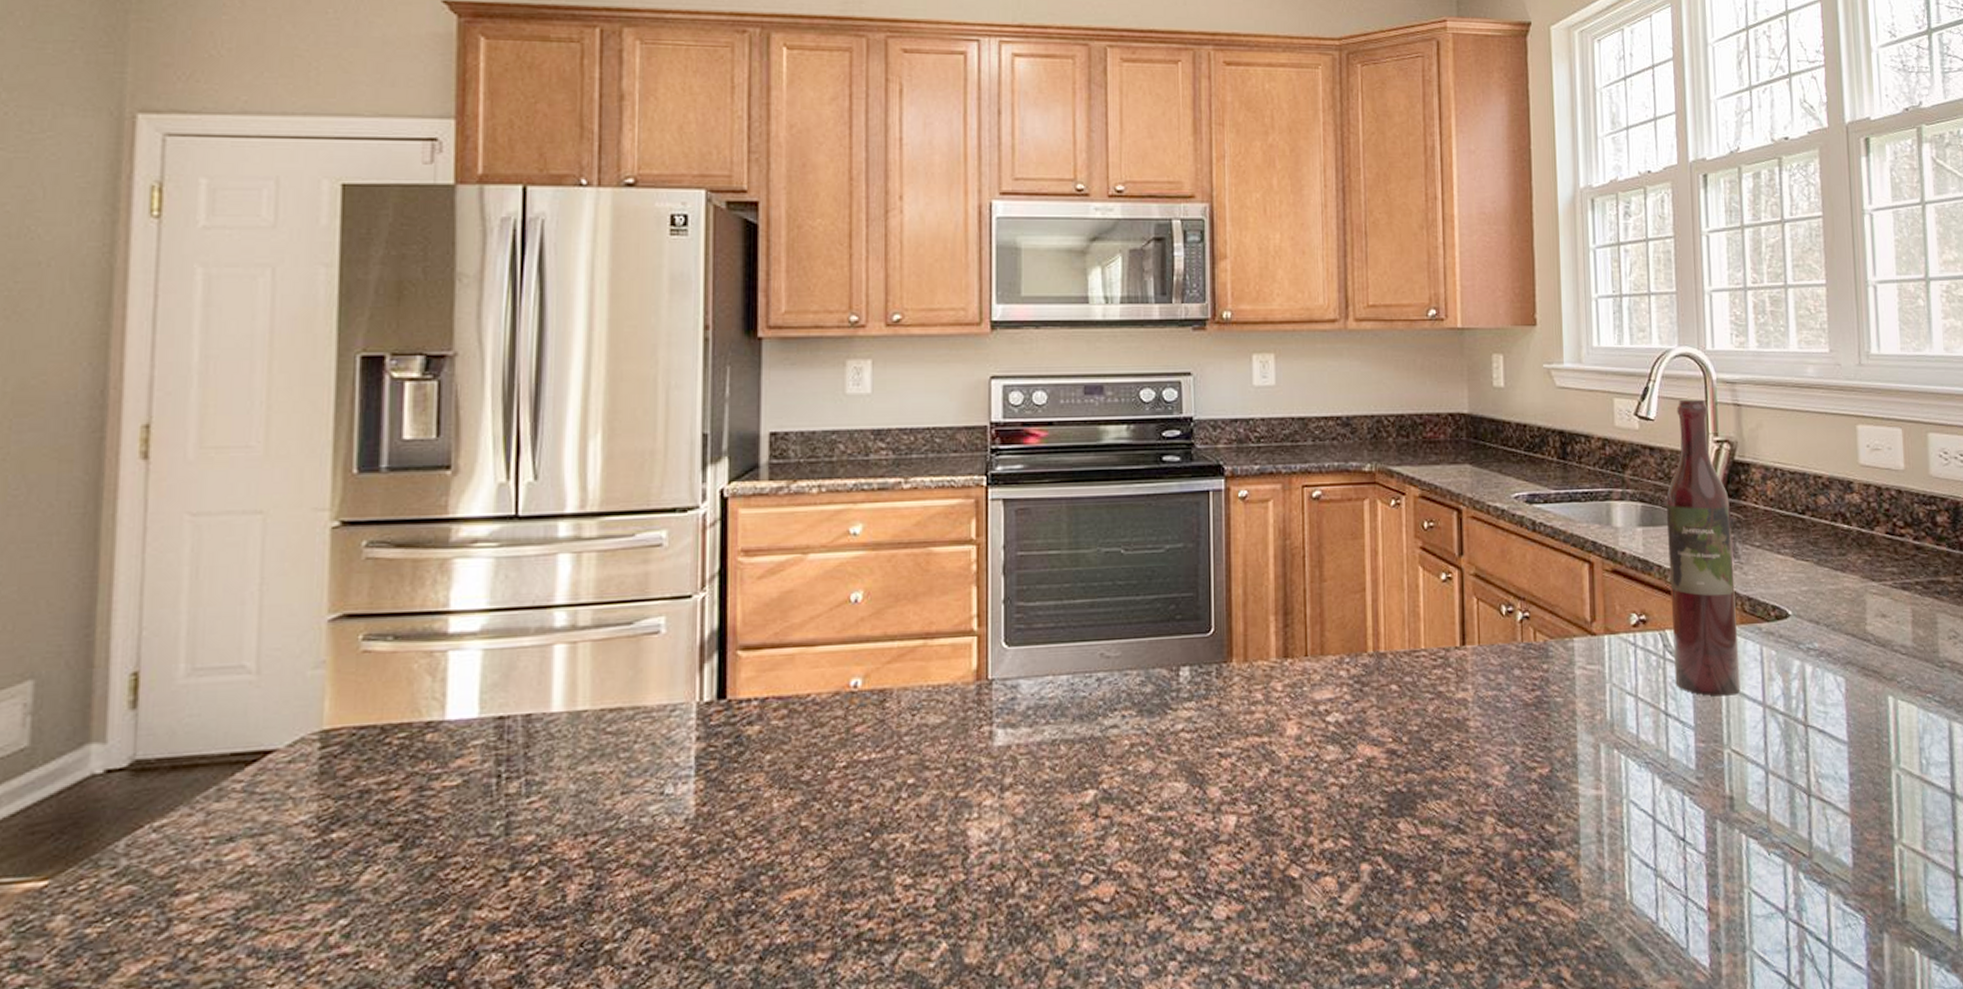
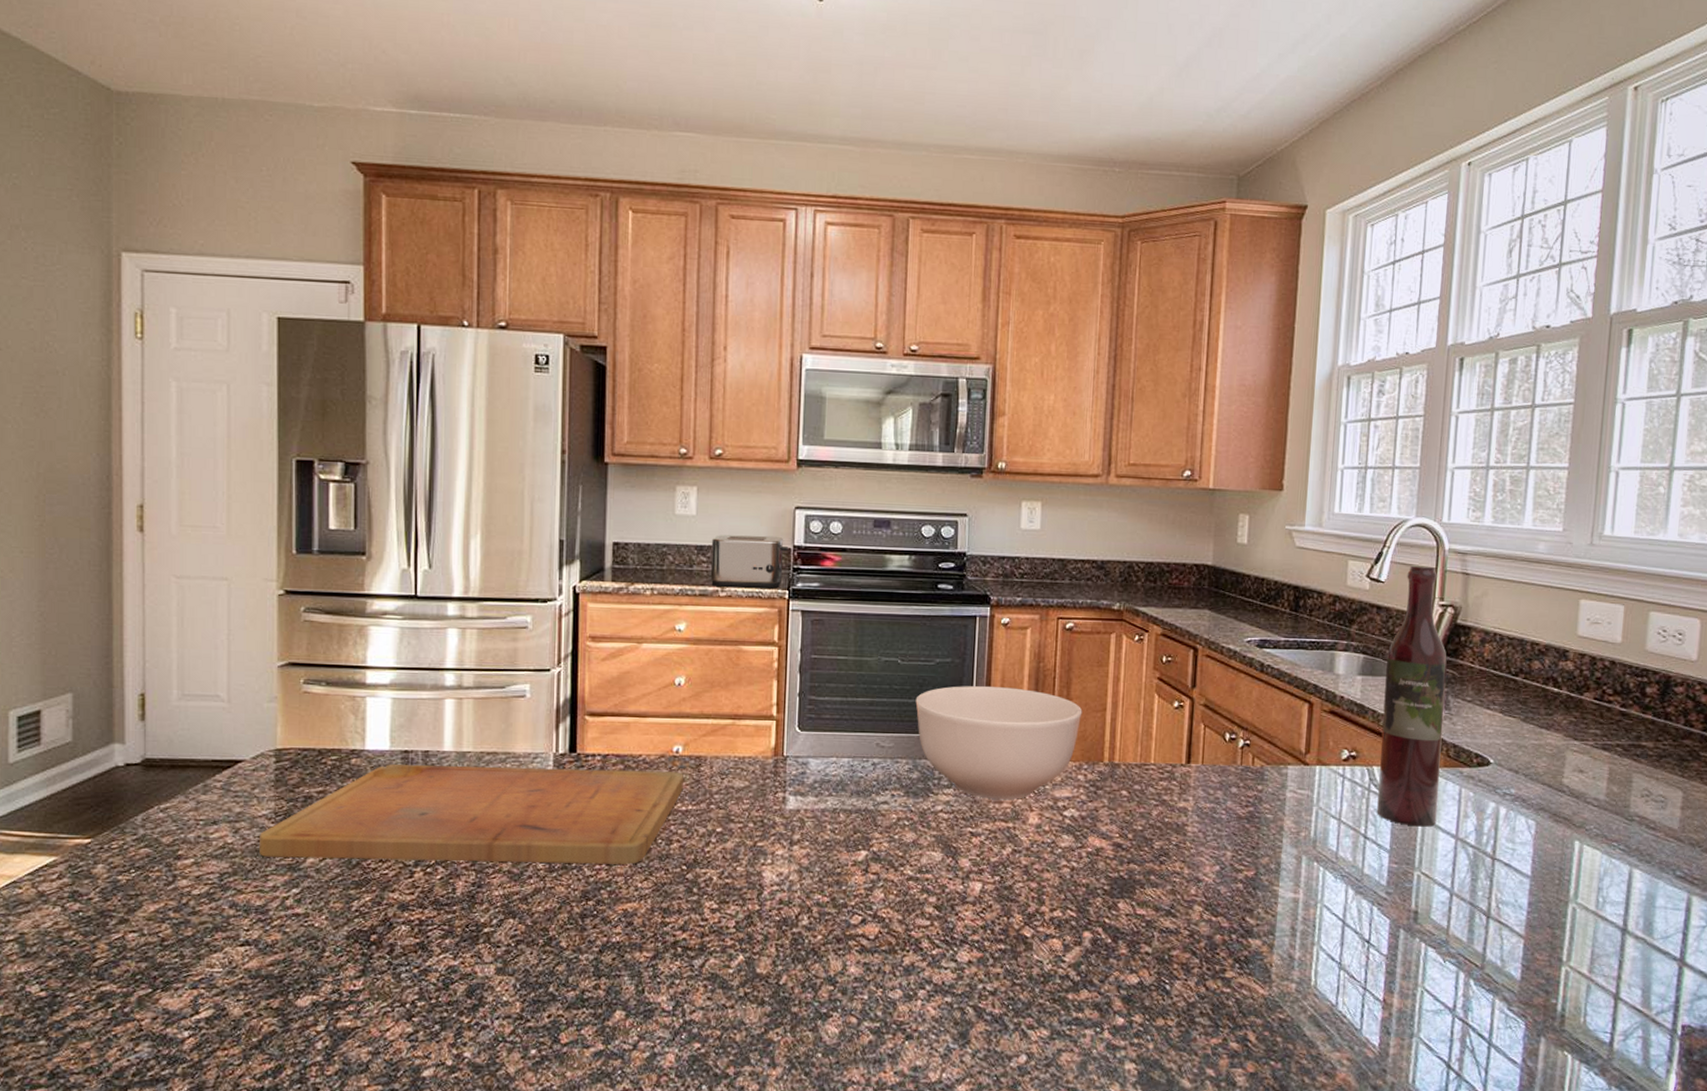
cutting board: none [293,712,864,880] -> present [259,764,684,865]
toaster: none [891,412,984,479] -> present [710,535,788,589]
bowl: none [1144,572,1339,710] -> present [915,686,1083,800]

